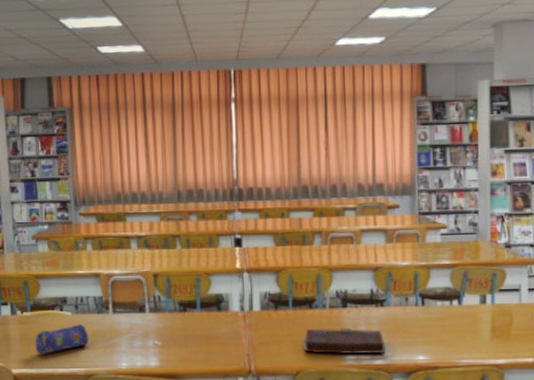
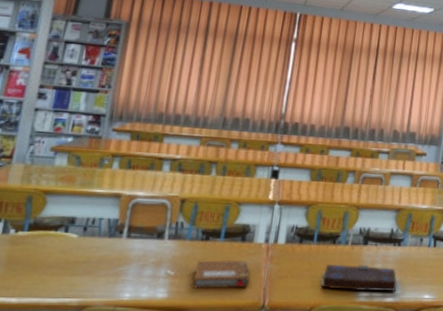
pencil case: present [35,323,89,355] -> none [22,247,92,281]
notebook: none [179,328,232,357] -> present [193,259,250,289]

